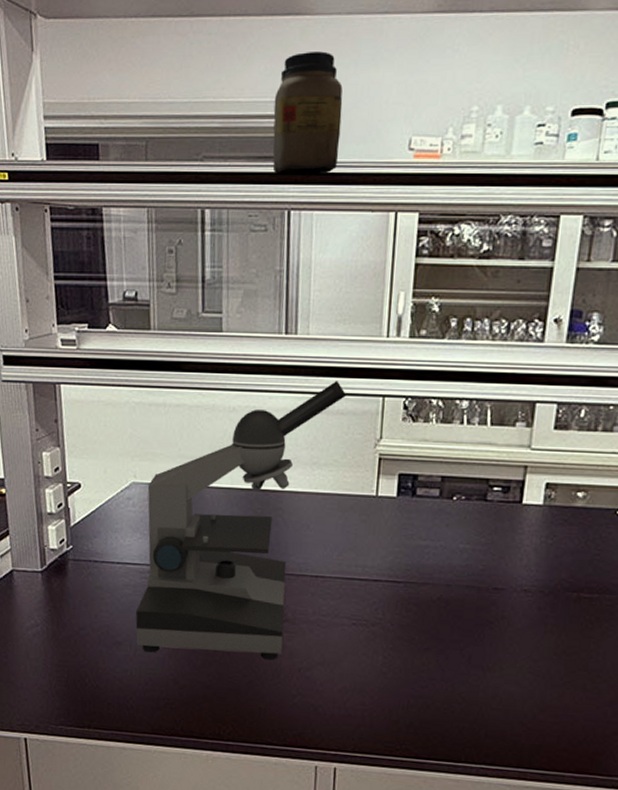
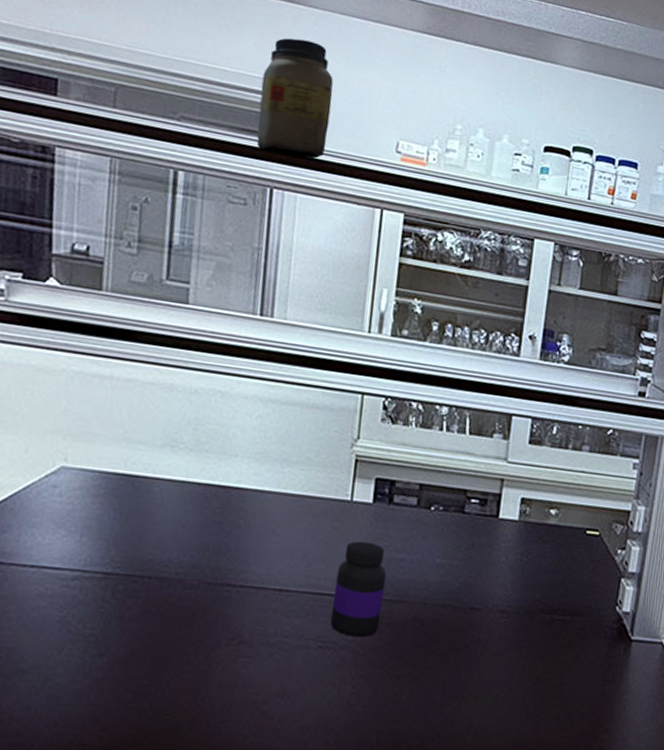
microscope: present [135,381,347,660] -> none [46,372,324,692]
jar: none [361,531,411,616] -> present [330,541,386,637]

